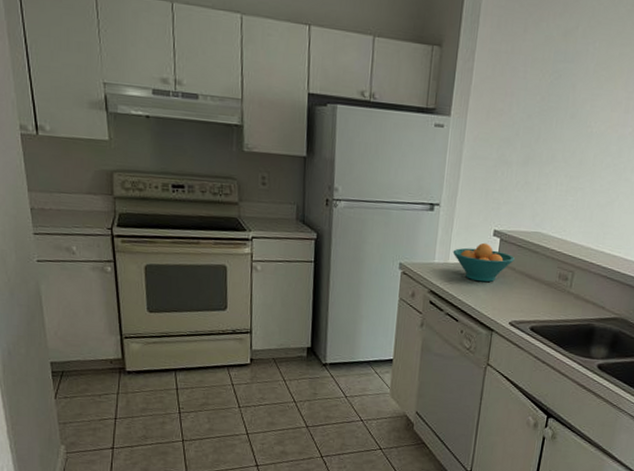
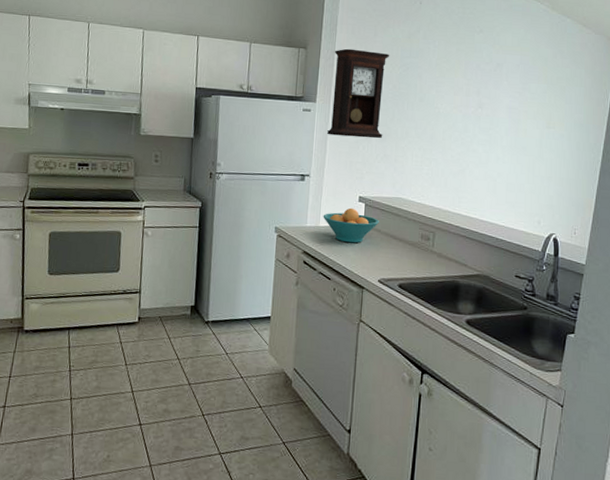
pendulum clock: none [462,47,541,163] -> present [327,48,390,139]

